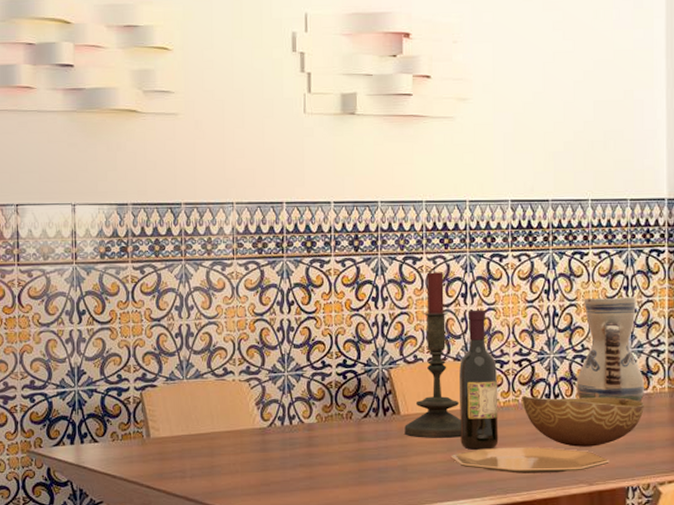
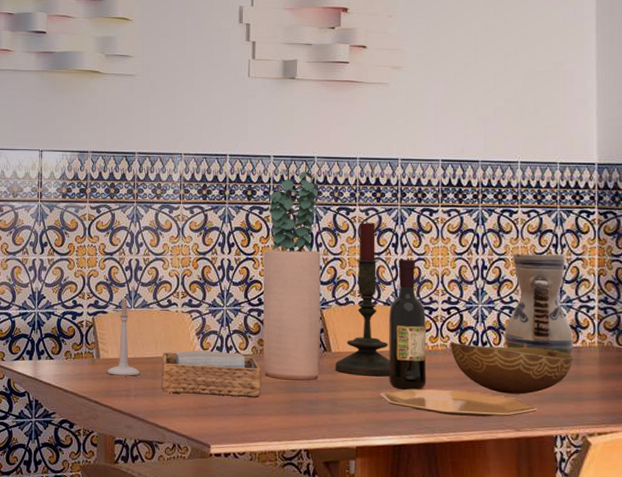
candlestick: none [158,369,196,456] -> present [107,298,141,376]
napkin holder: none [219,421,328,471] -> present [161,350,262,397]
vase: none [325,207,389,448] -> present [263,161,321,381]

